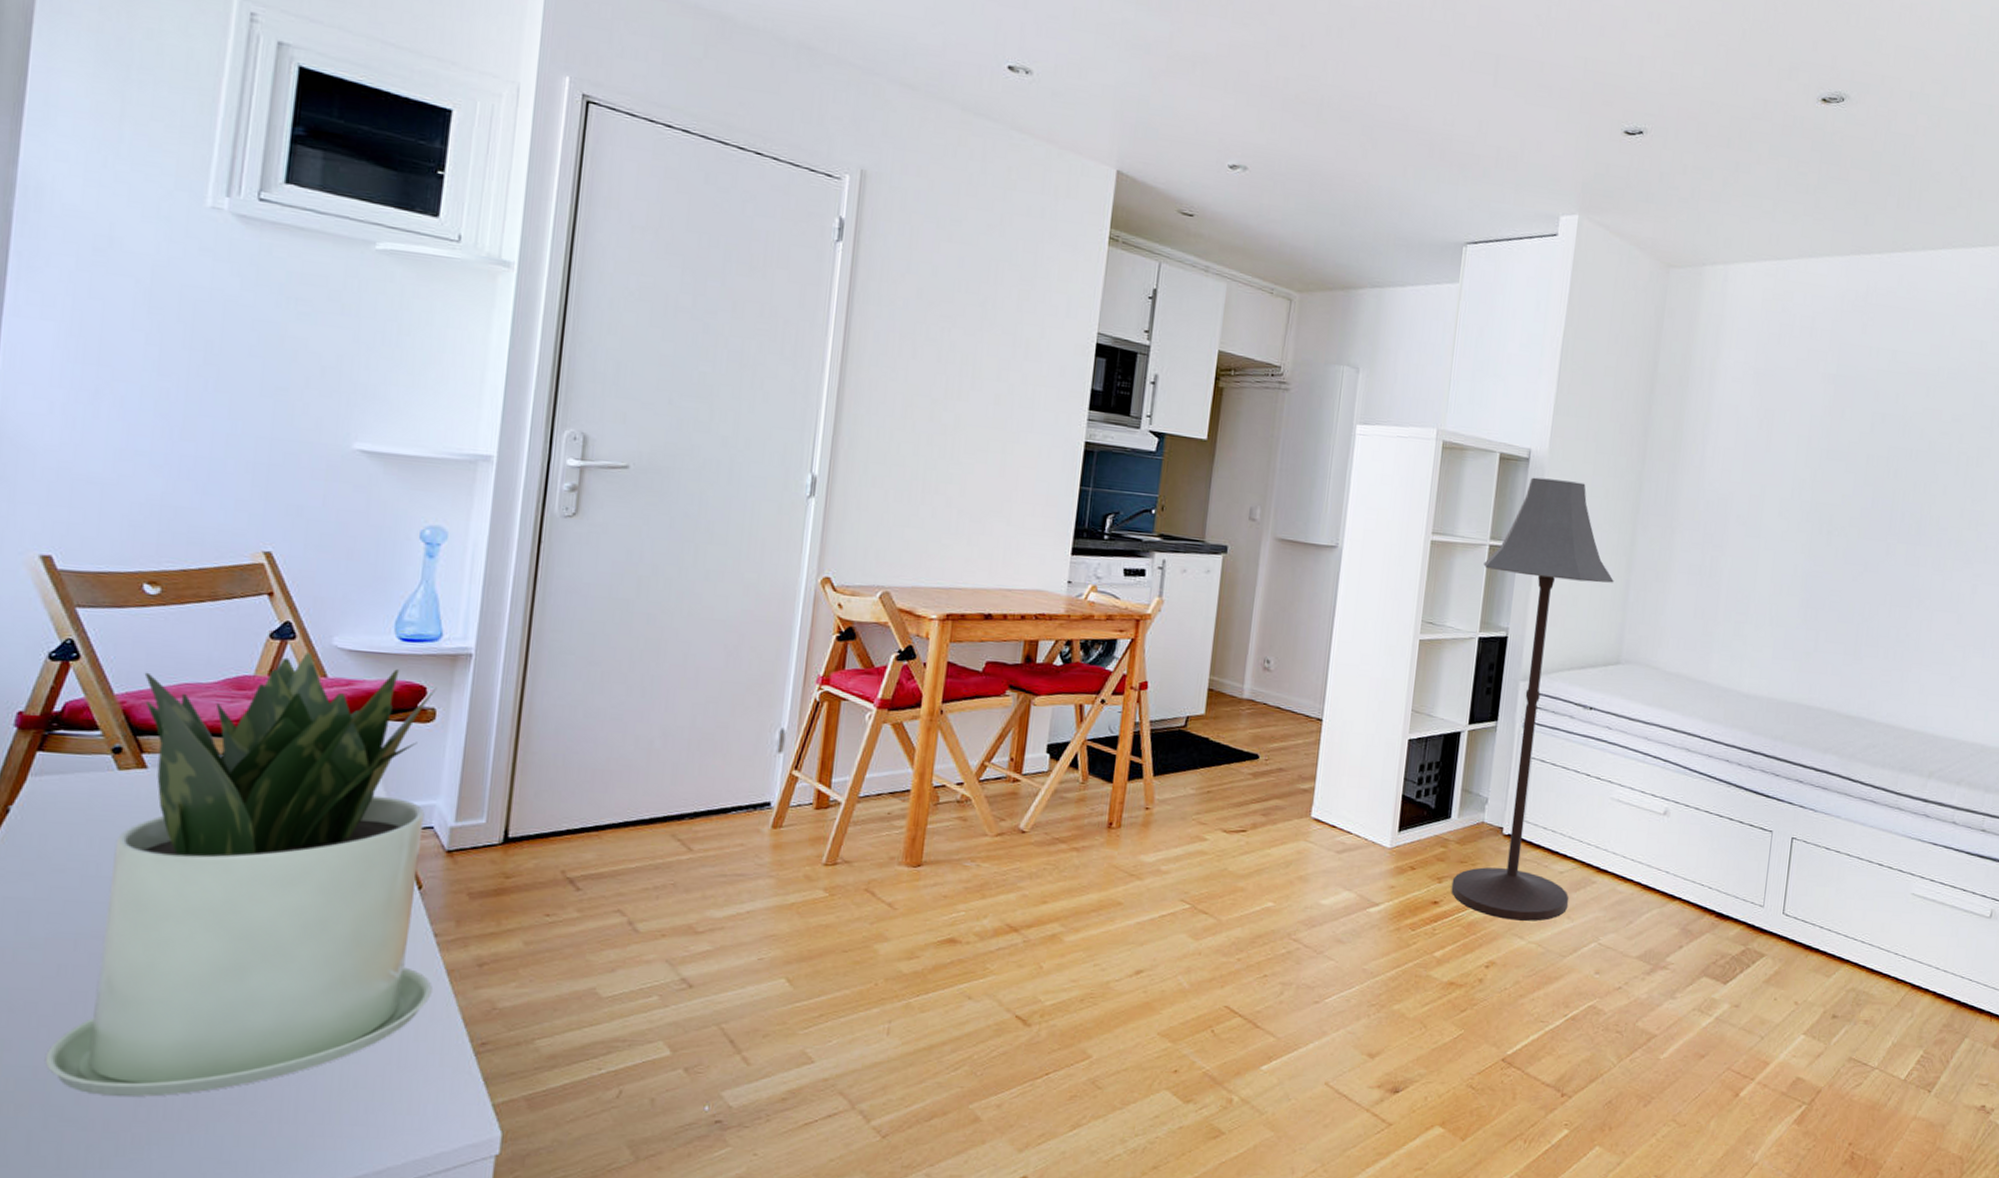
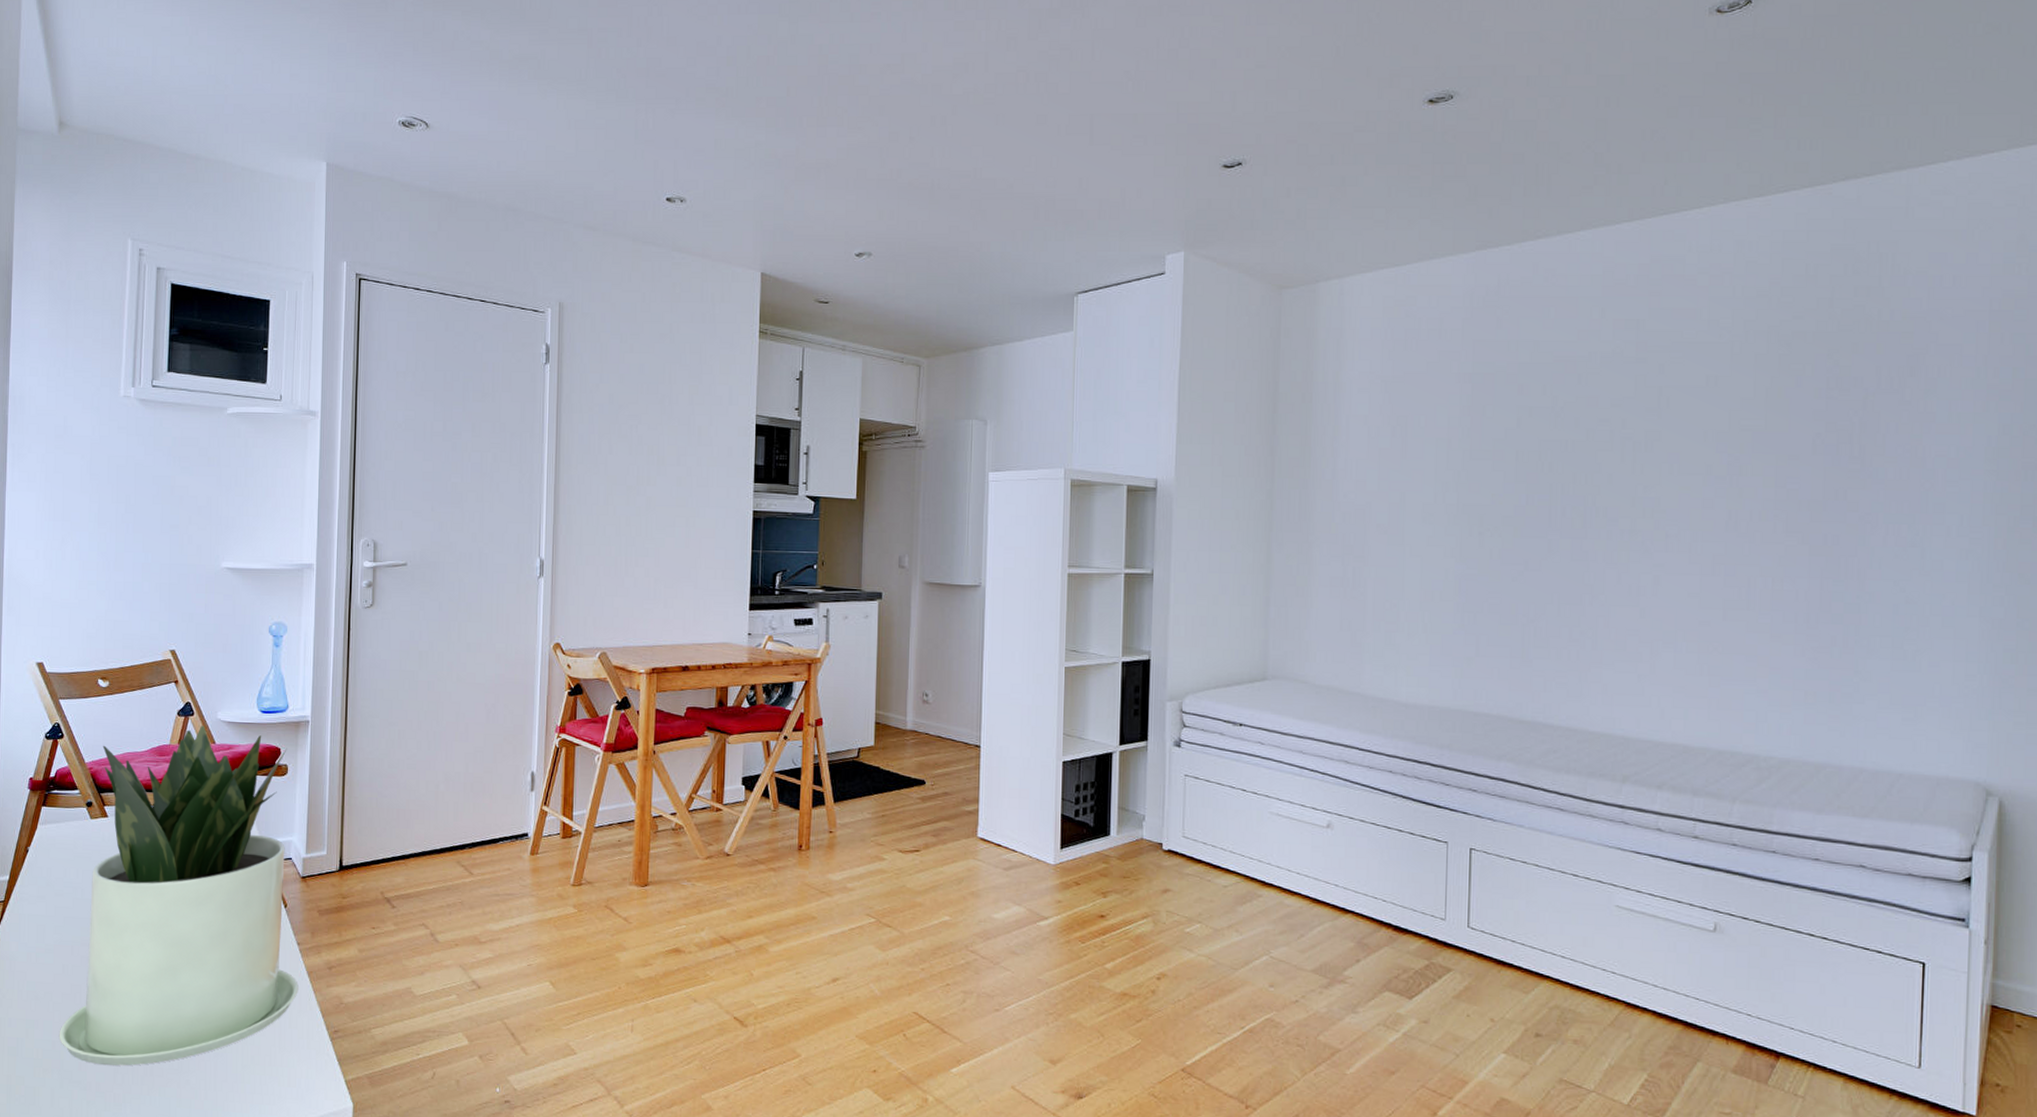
floor lamp: present [1451,477,1614,921] -> none [1116,505,1253,935]

